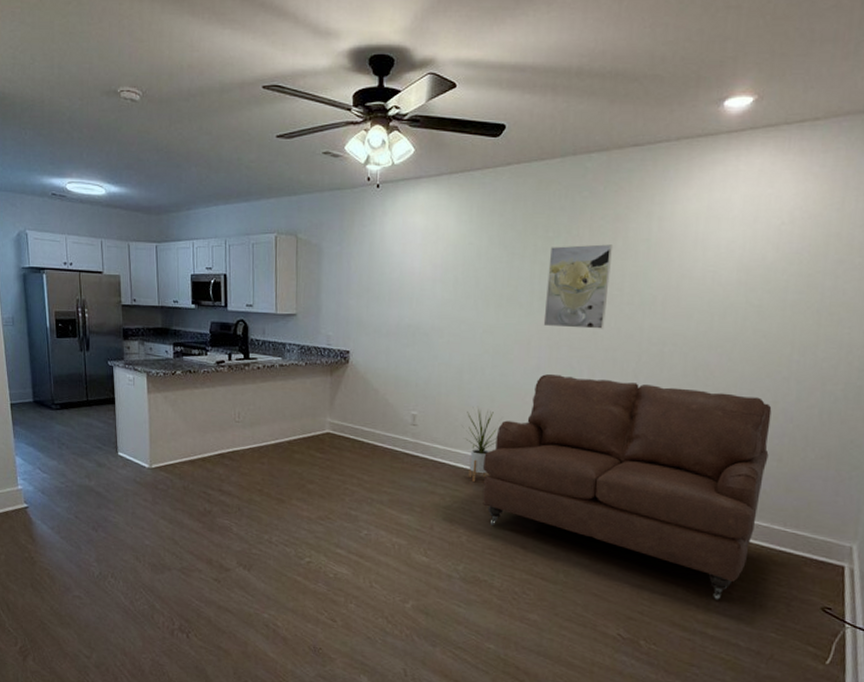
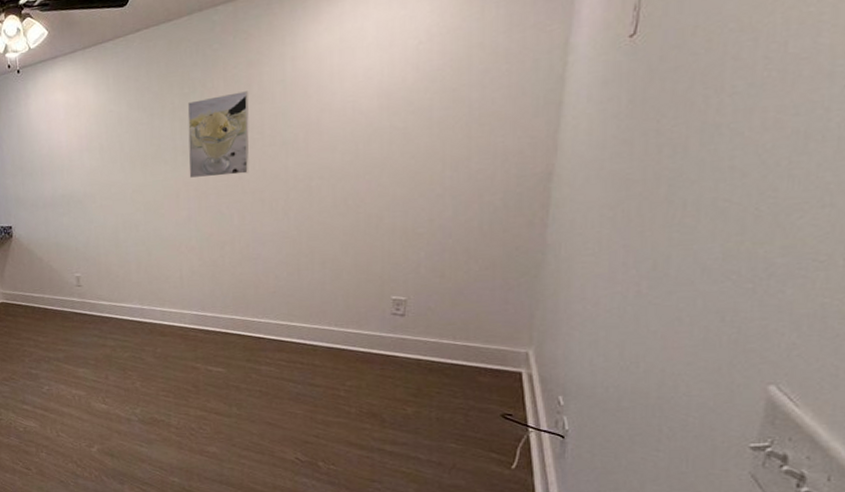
house plant: present [462,407,497,483] -> none [124,262,157,332]
sofa: present [483,374,772,600] -> none [148,218,430,417]

